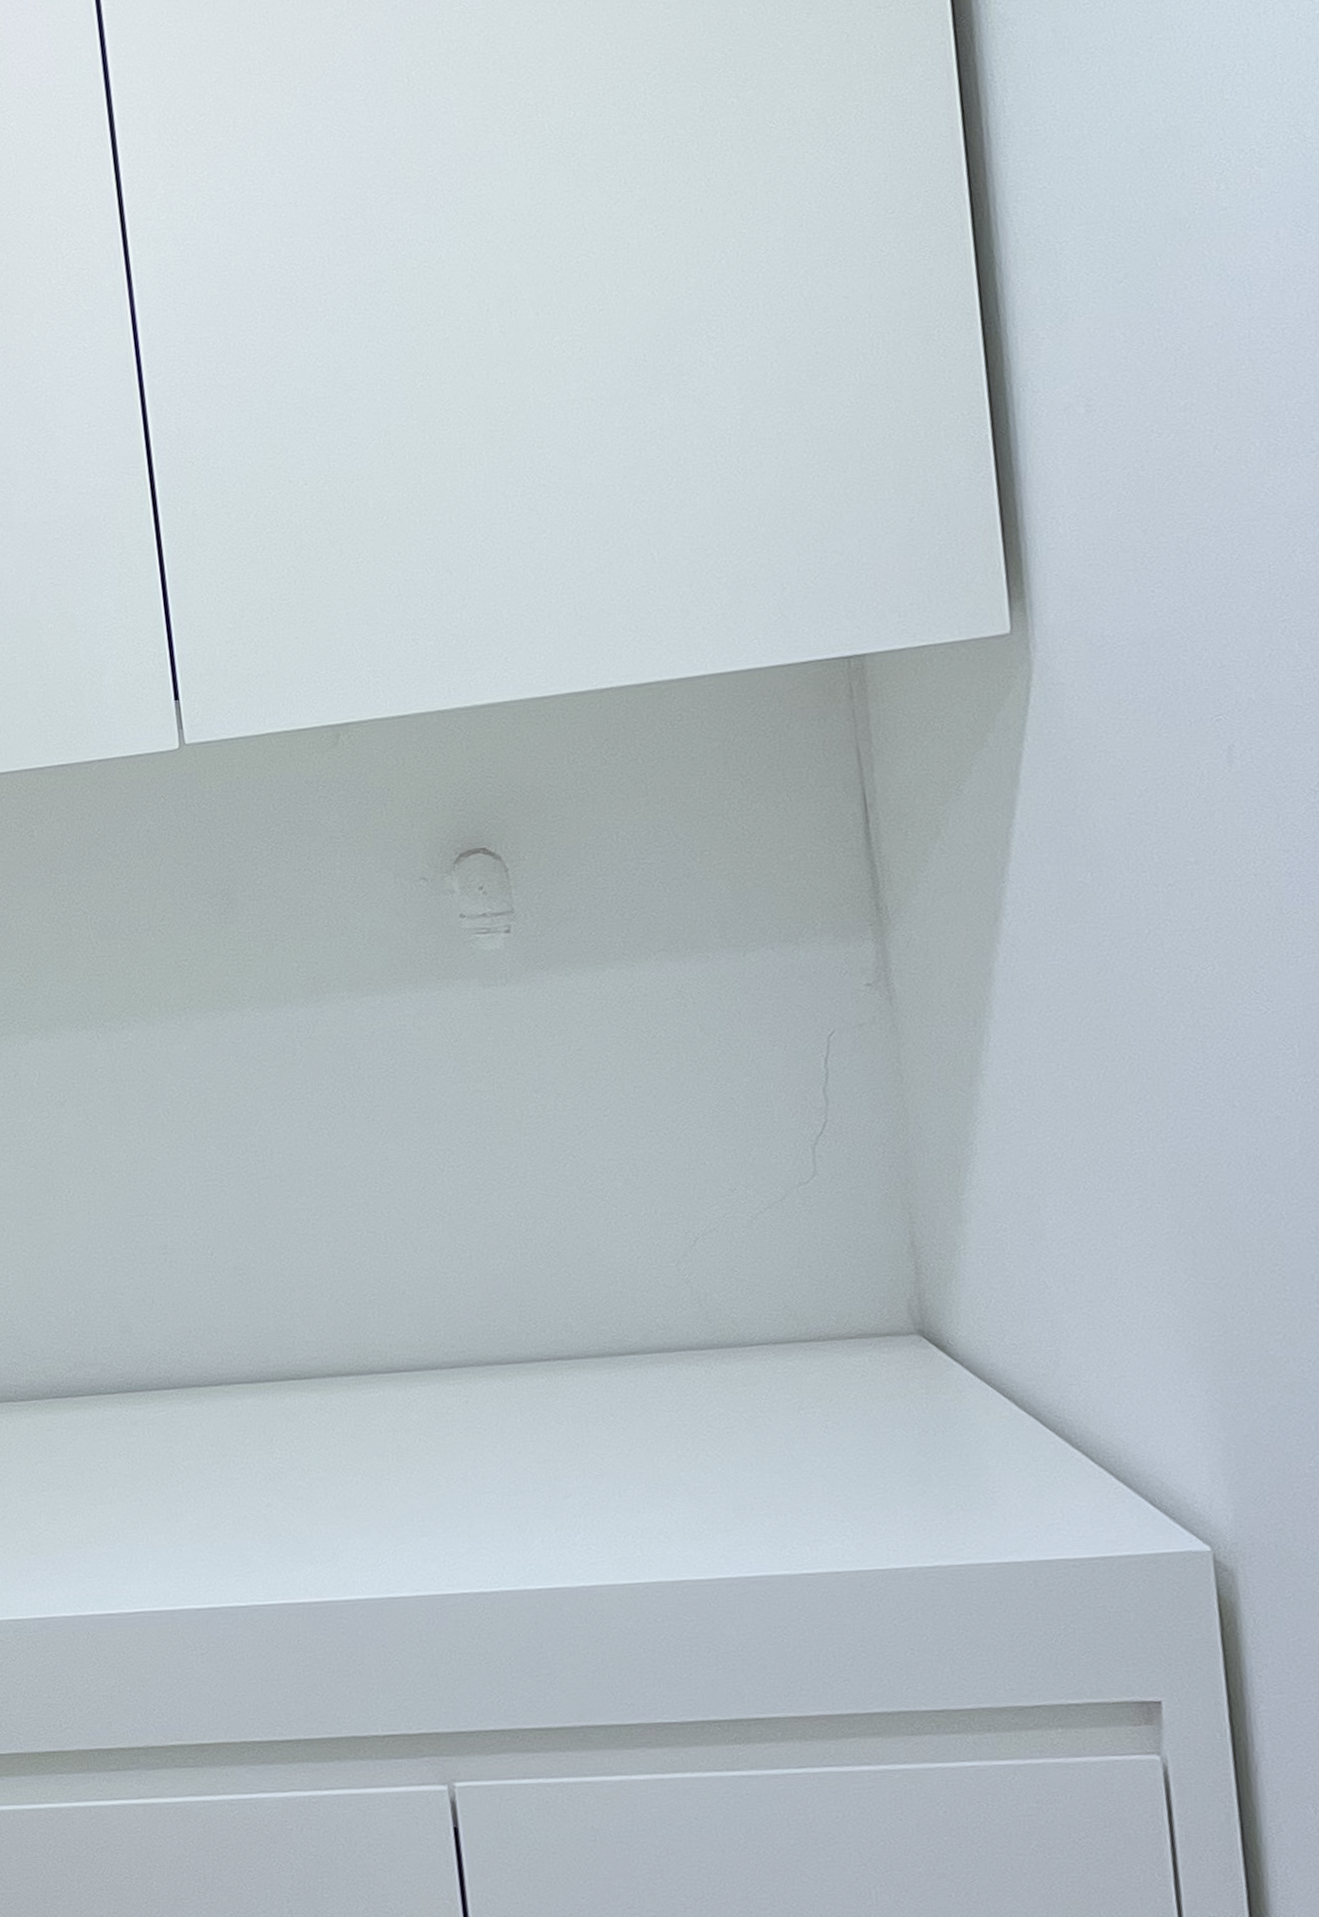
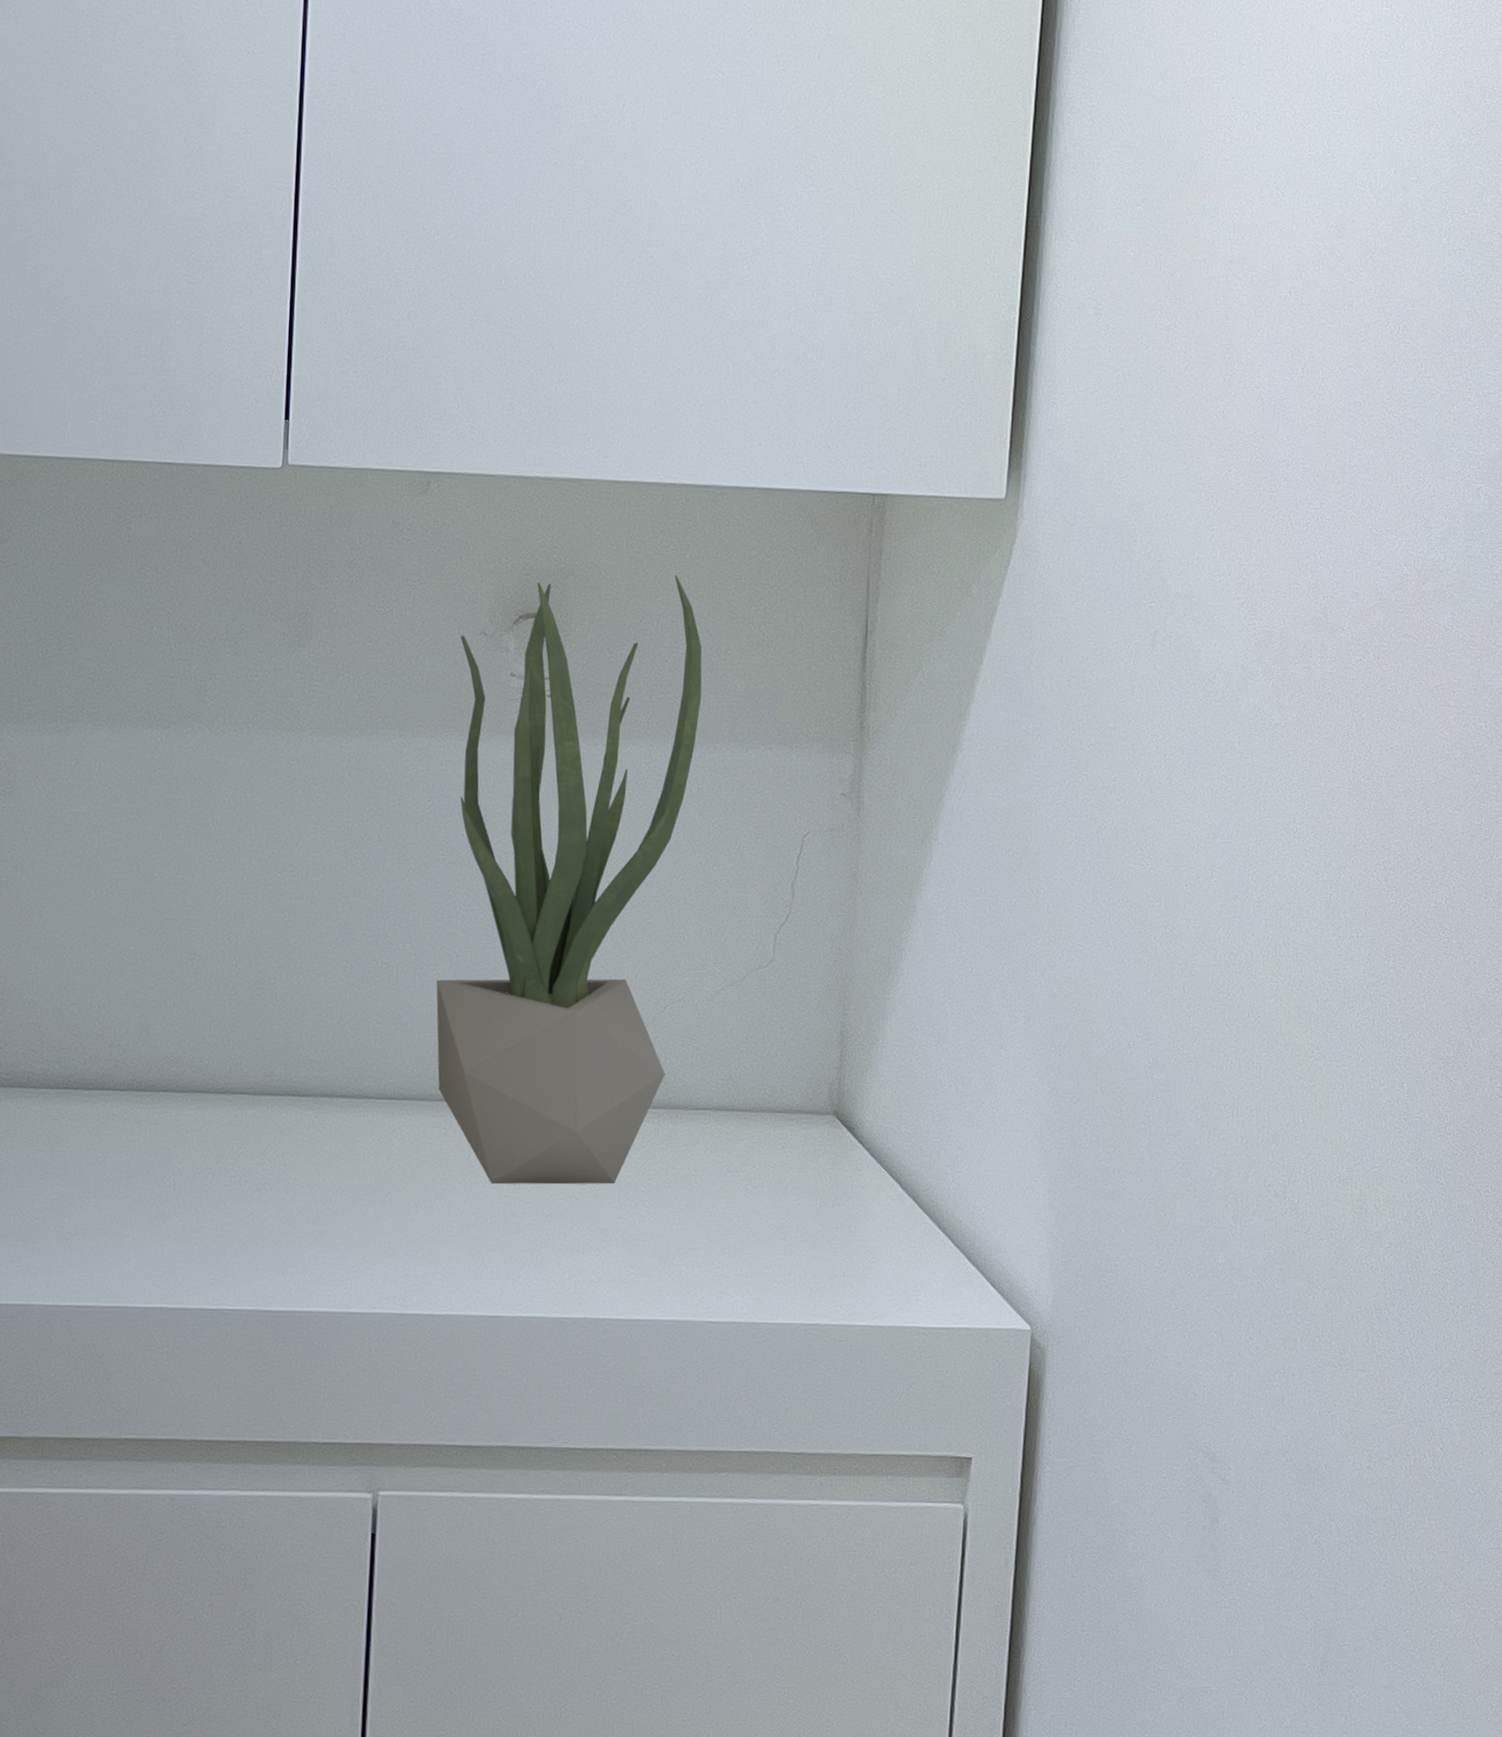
potted plant: none [398,782,708,1448] -> present [436,575,702,1185]

